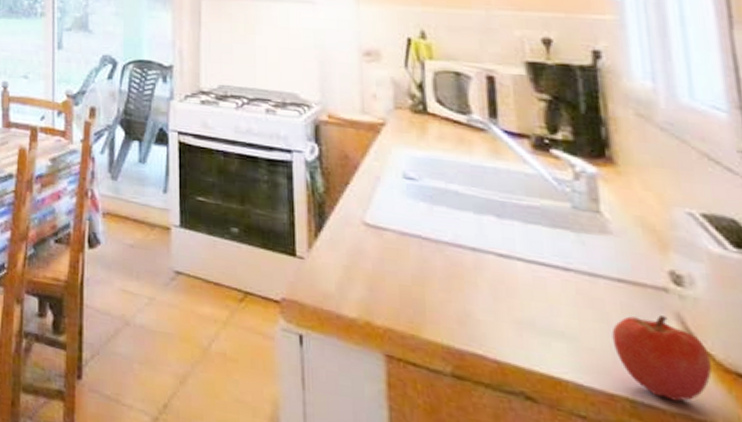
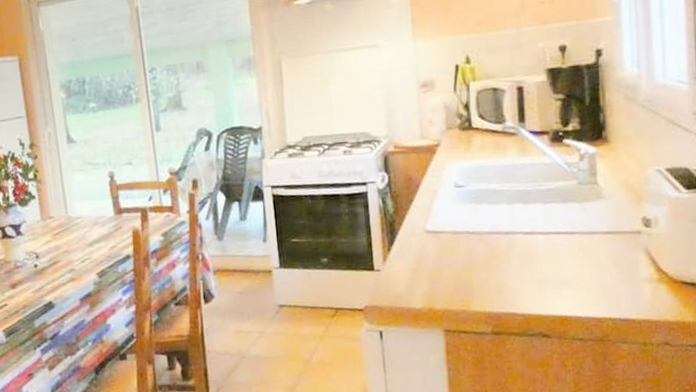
apple: present [612,315,712,402] -> none [602,252,666,312]

